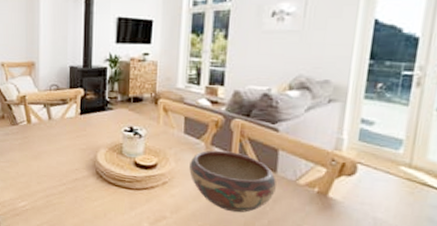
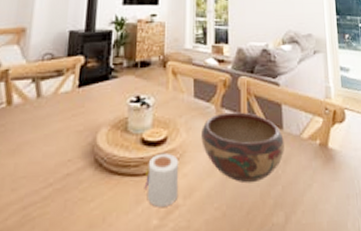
mug: none [136,175,168,216] -> present [144,153,179,207]

